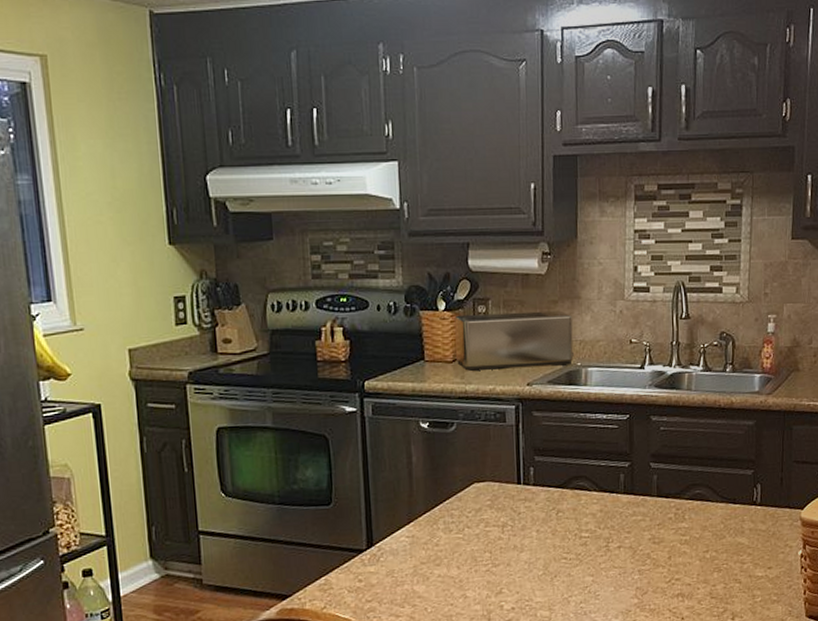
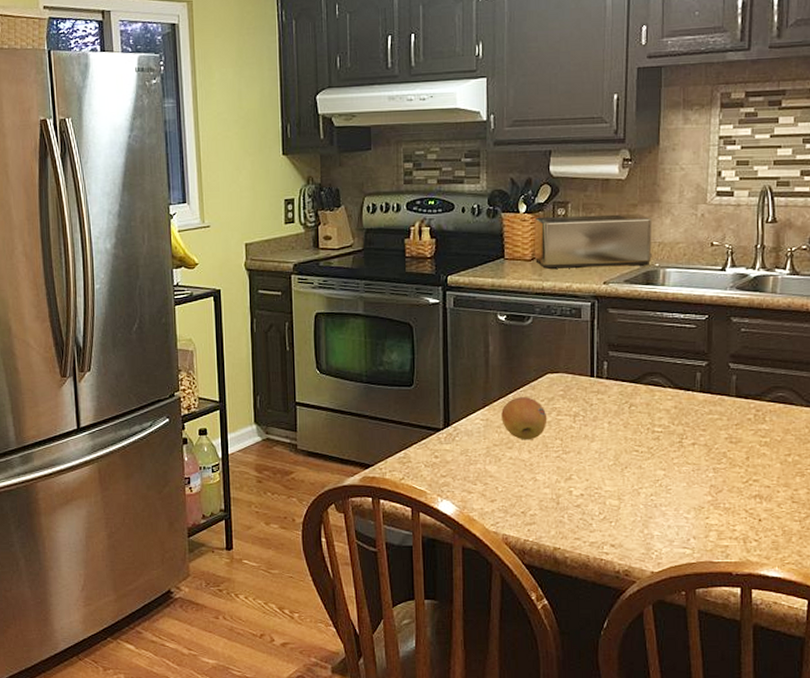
fruit: none [427,509,476,556] -> present [501,397,547,440]

